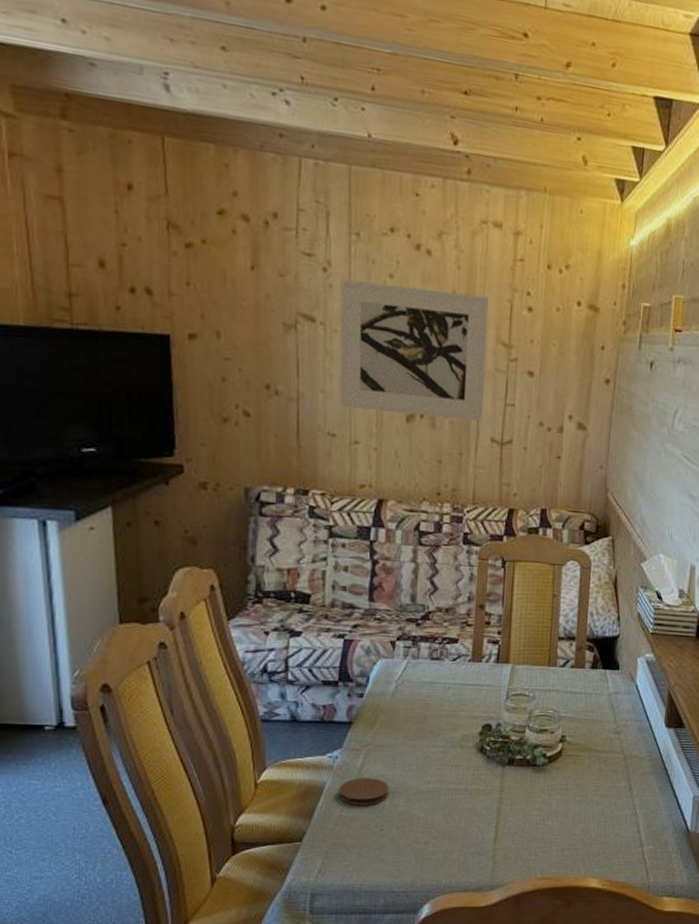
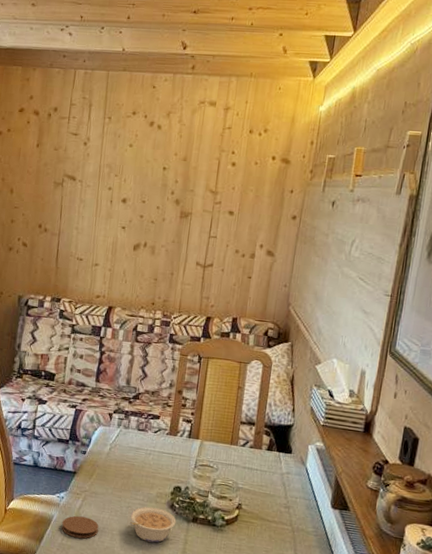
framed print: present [340,279,488,421] -> none [87,149,201,249]
legume: none [429,753,488,797] -> present [130,506,176,543]

